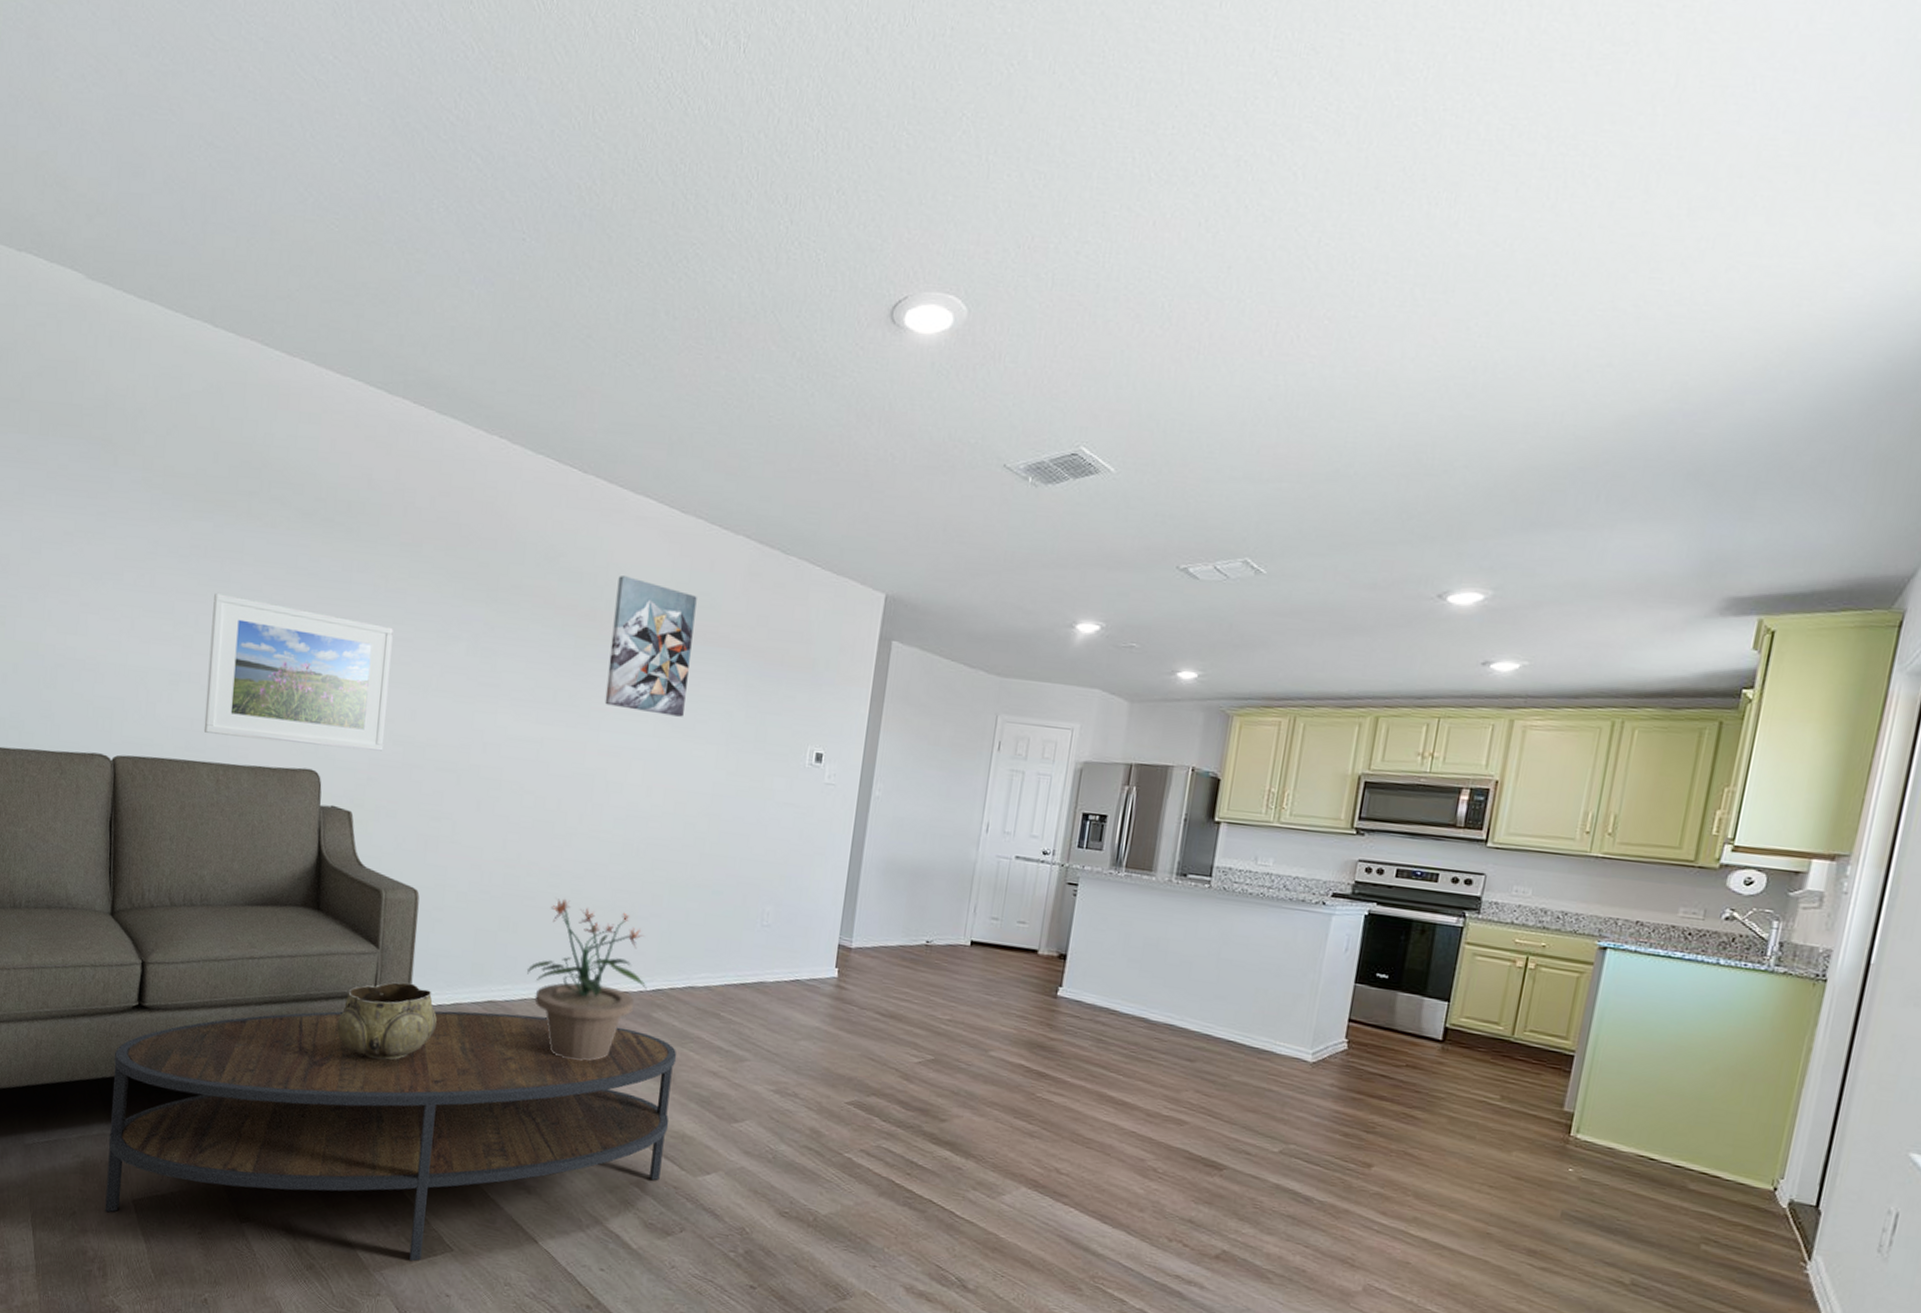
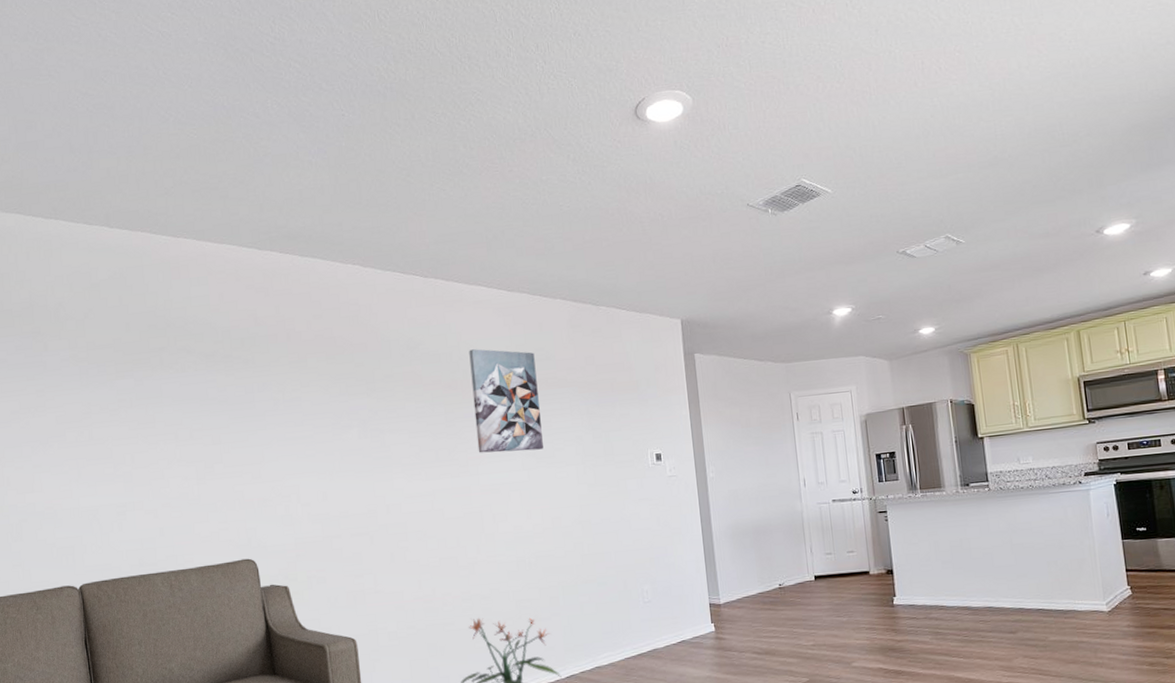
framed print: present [203,593,394,751] -> none [144,429,305,548]

